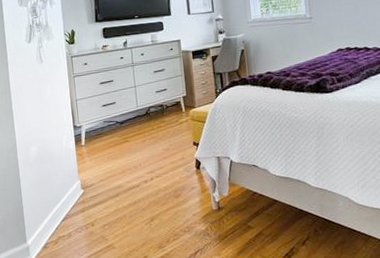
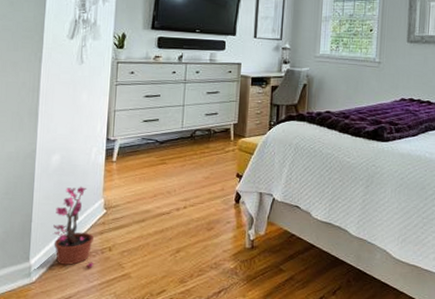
potted plant: none [41,171,81,243] -> present [53,186,94,267]

